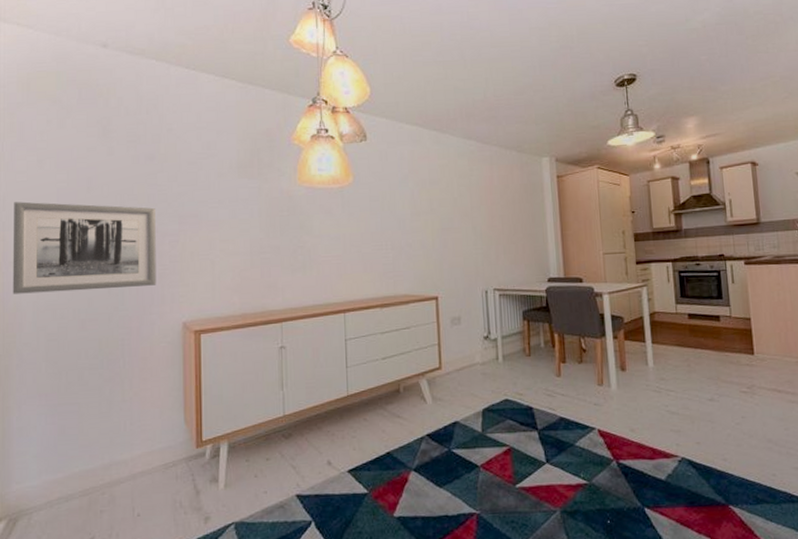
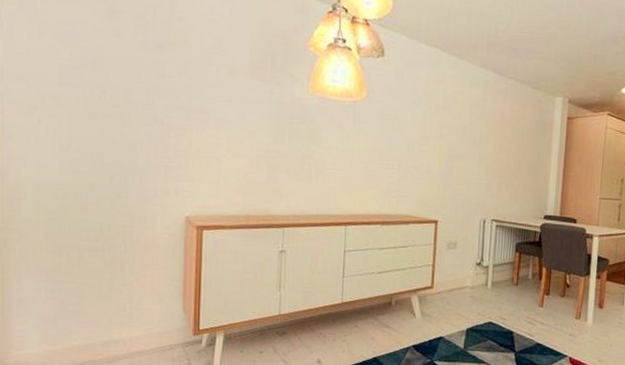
wall art: present [12,201,157,294] -> none [12,74,162,177]

